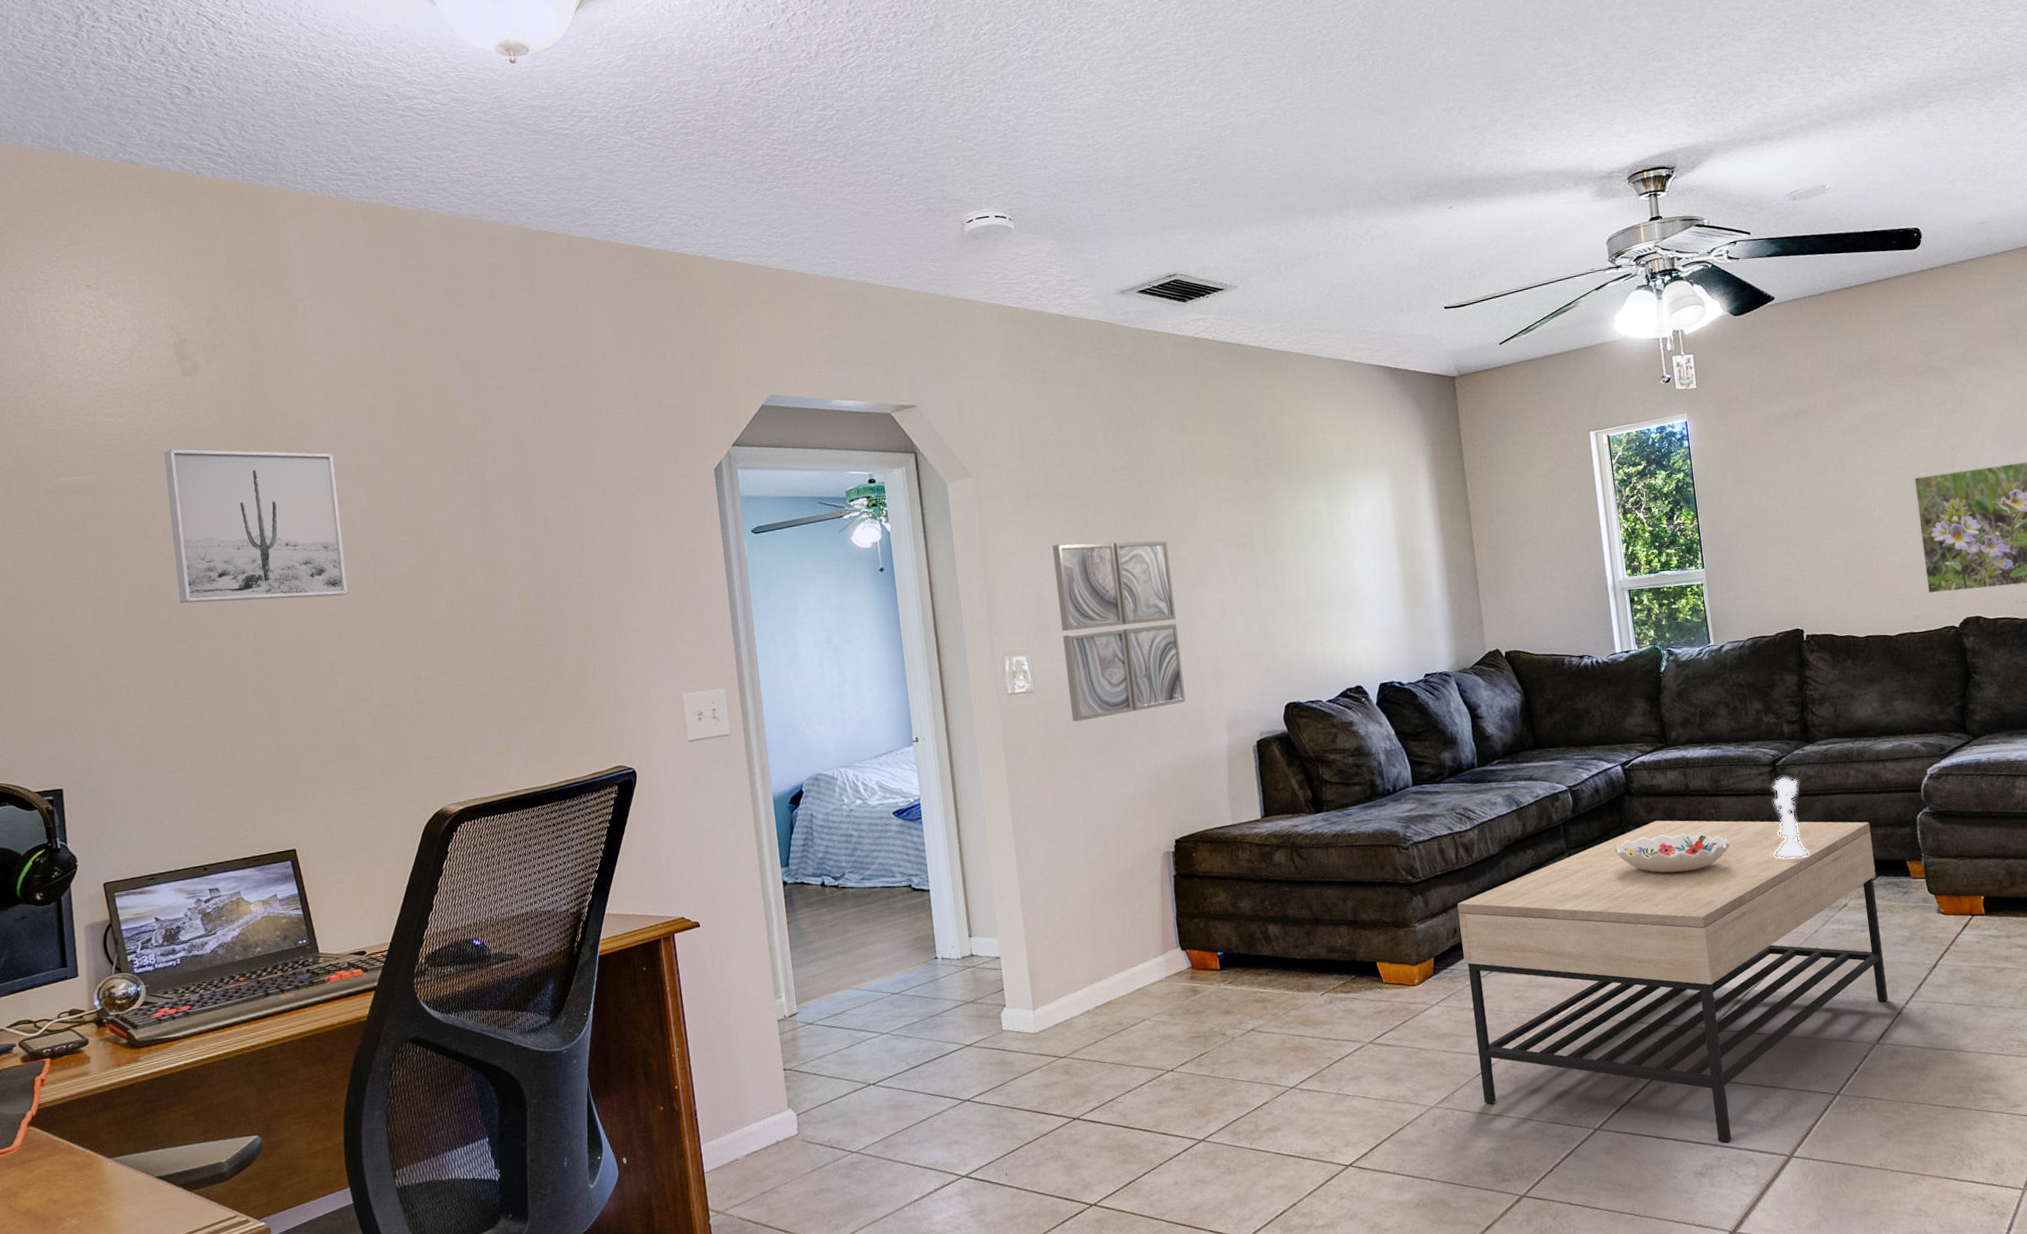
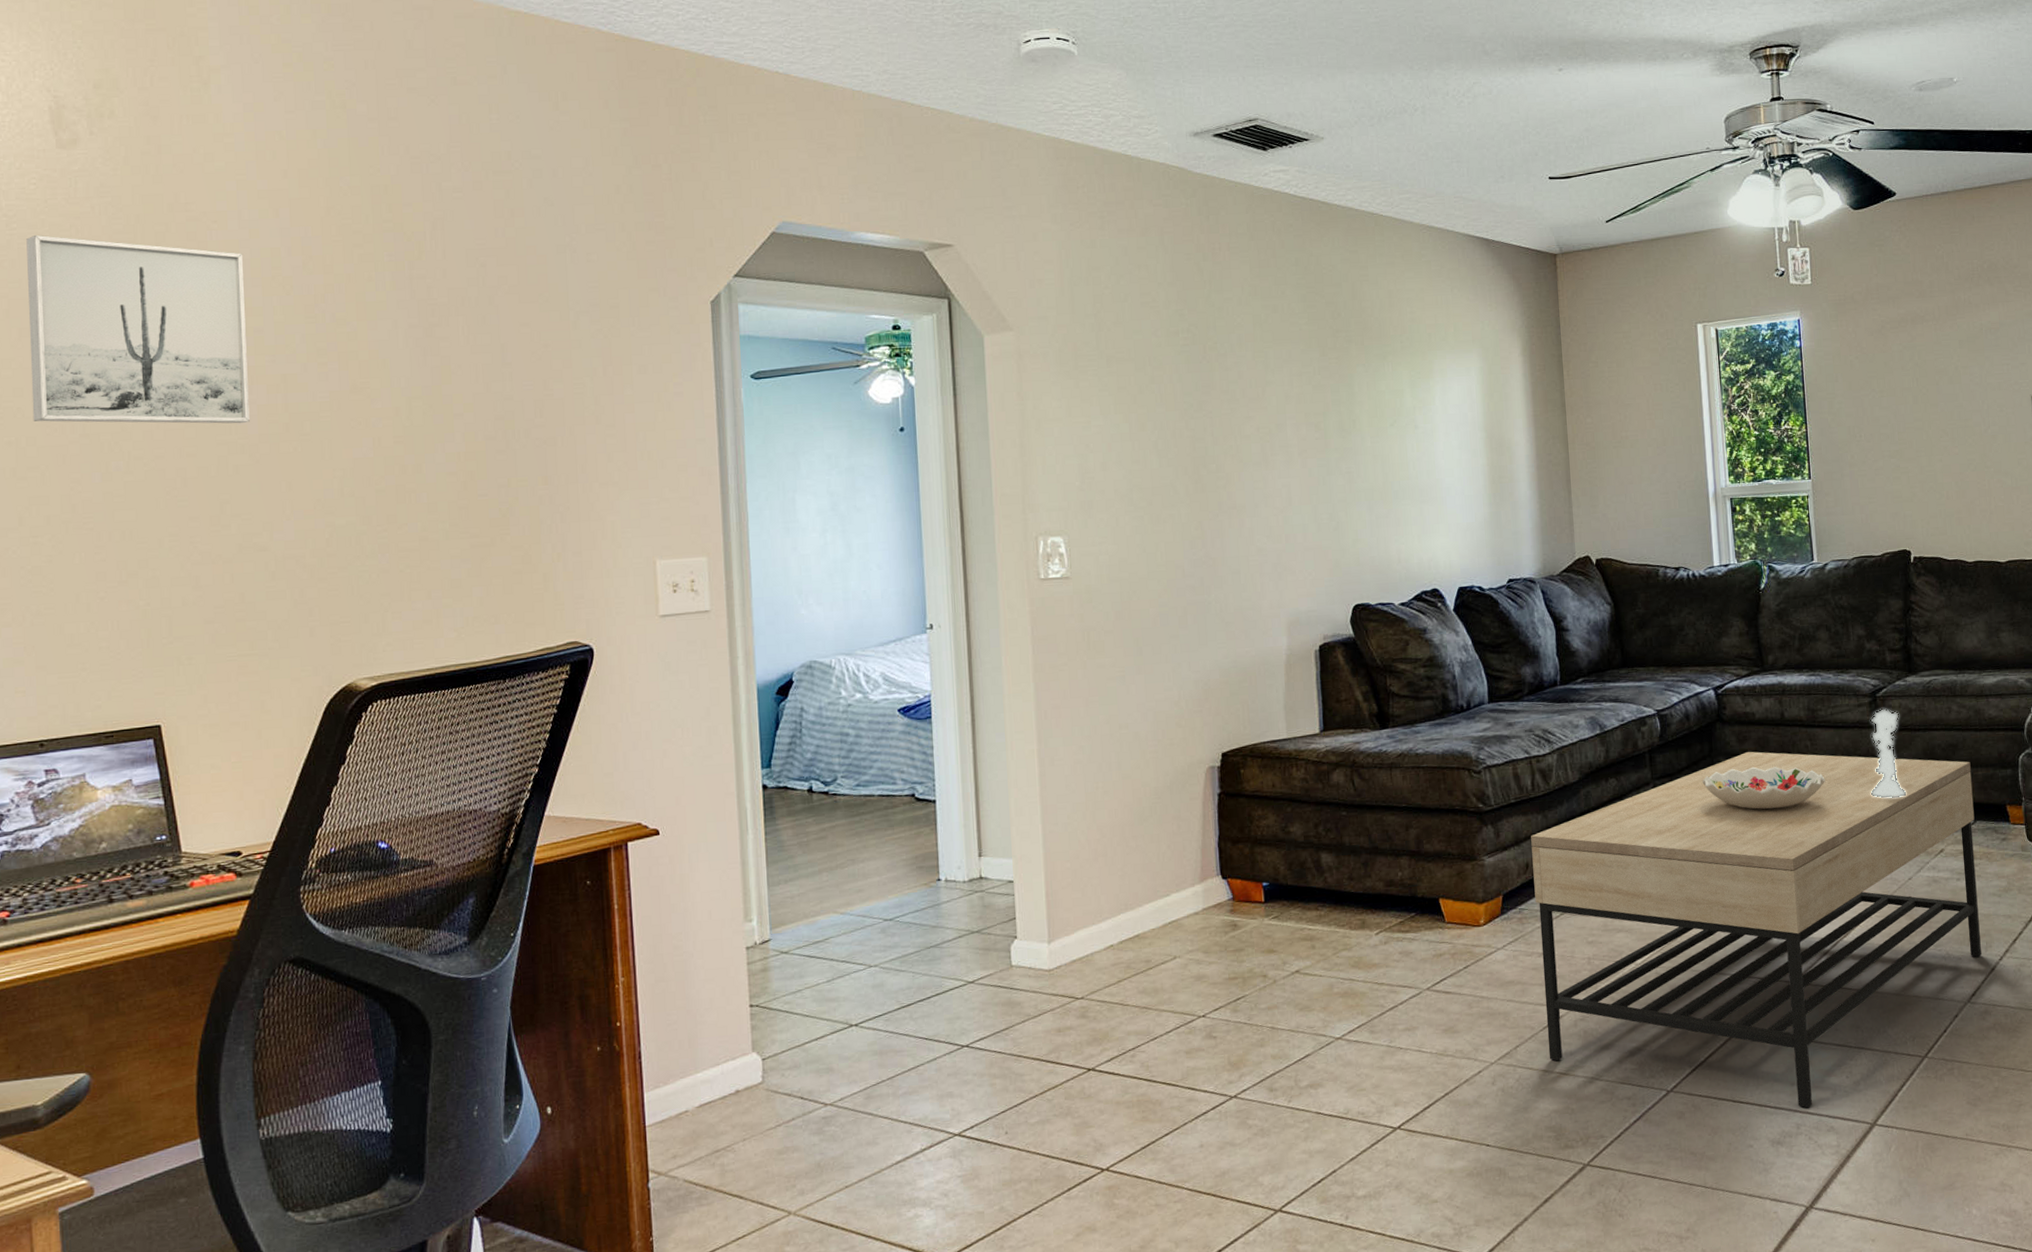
wall art: present [1052,540,1186,722] -> none [1100,412,1242,615]

